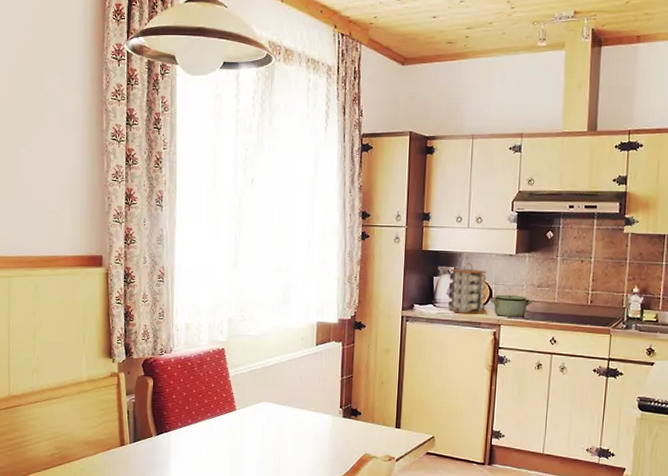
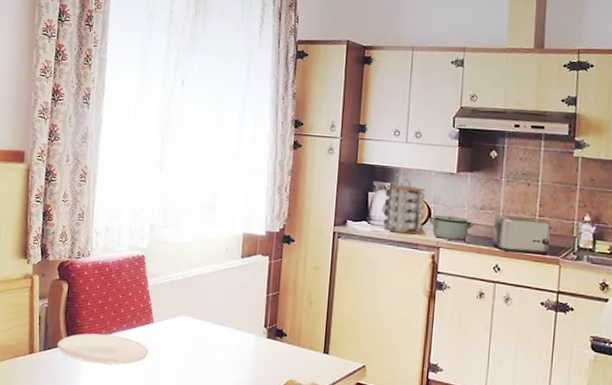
plate: none [146,423,234,451] -> present [57,333,149,365]
toaster: none [549,291,603,327] -> present [492,214,552,257]

